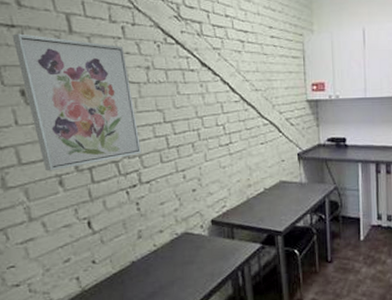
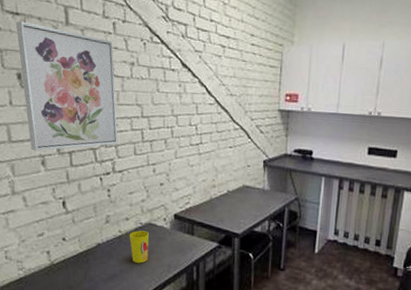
cup: none [165,241,189,277] -> present [129,230,149,263]

